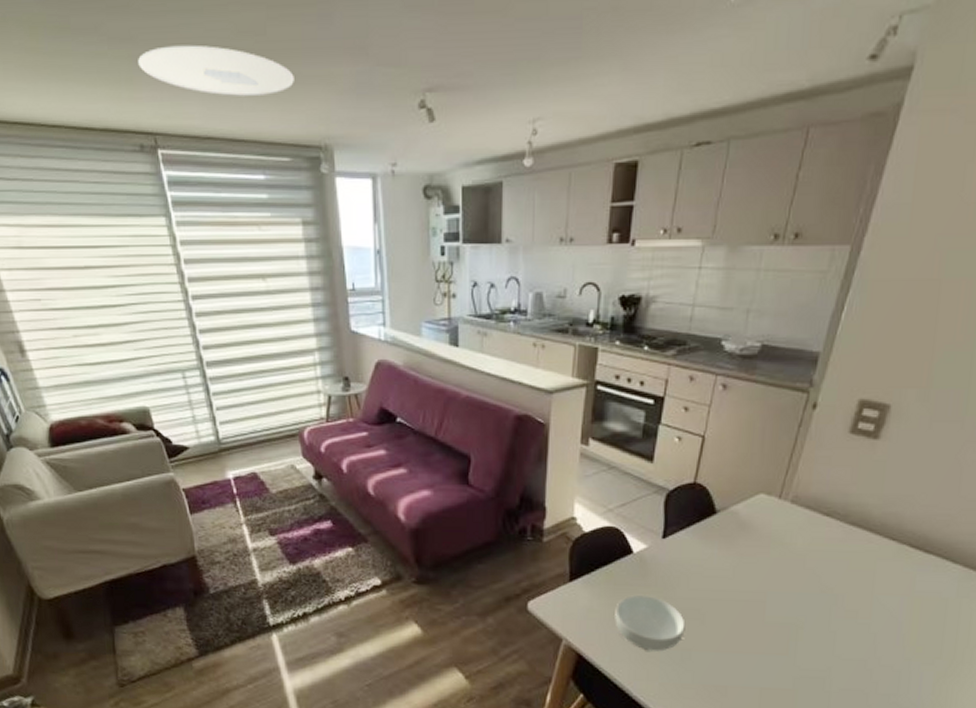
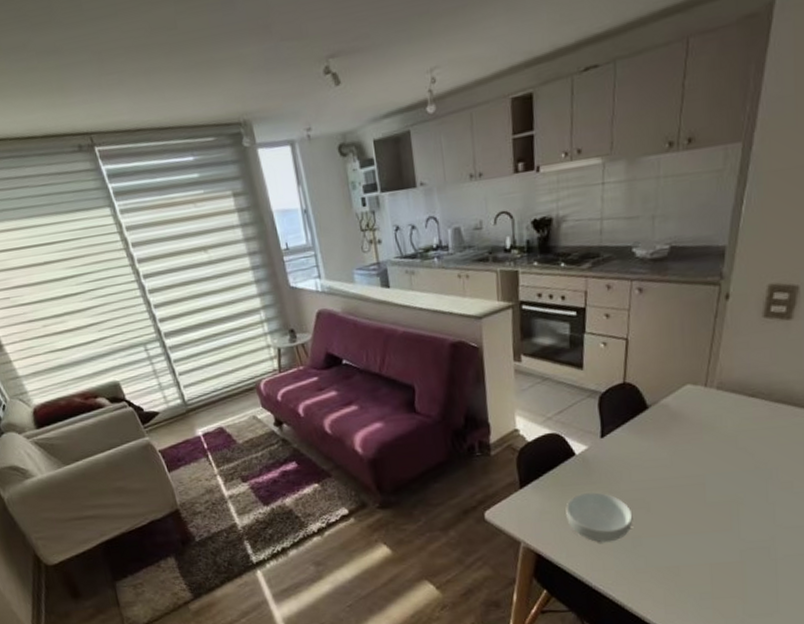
ceiling light: present [138,44,294,96] -> none [65,45,209,90]

